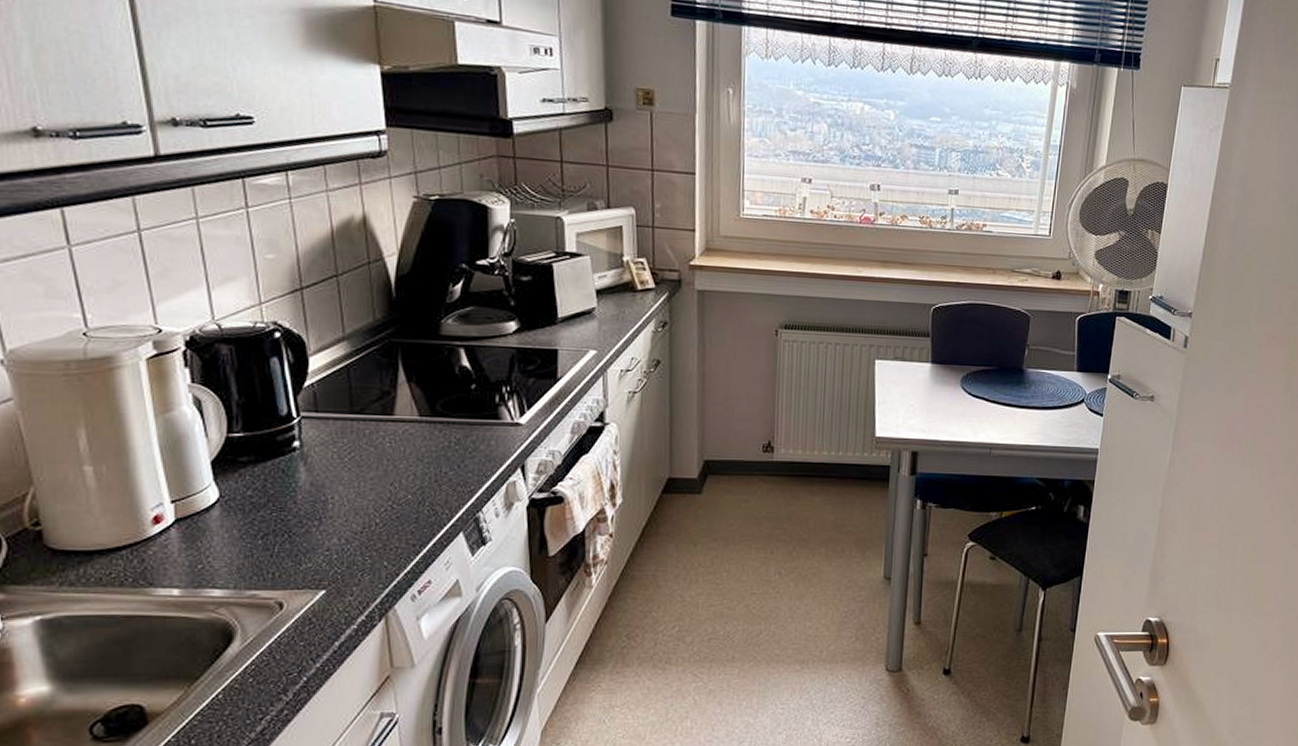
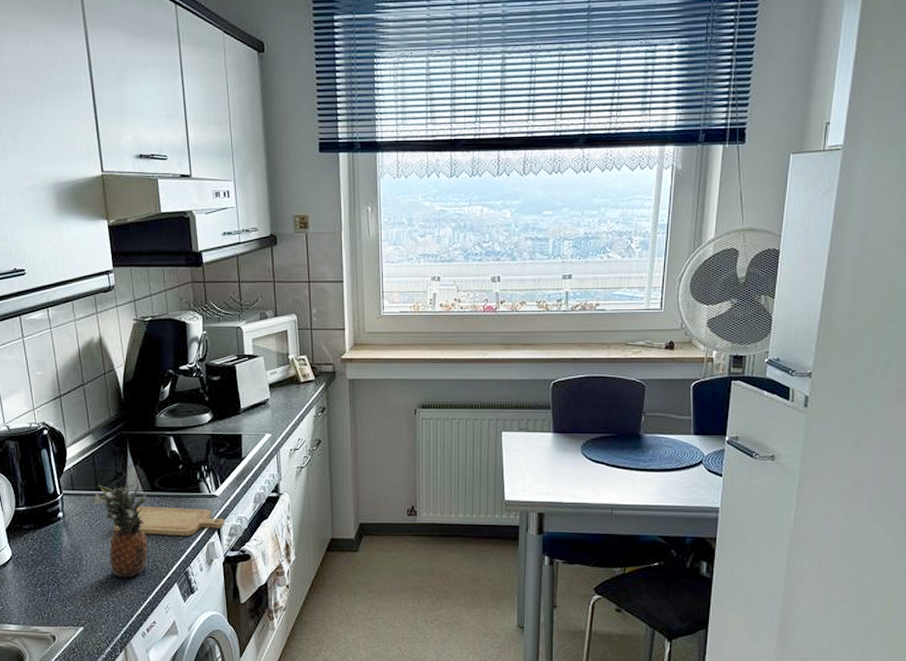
fruit: none [343,400,426,526] -> present [91,478,148,578]
chopping board: none [375,435,531,473] -> present [114,506,225,536]

